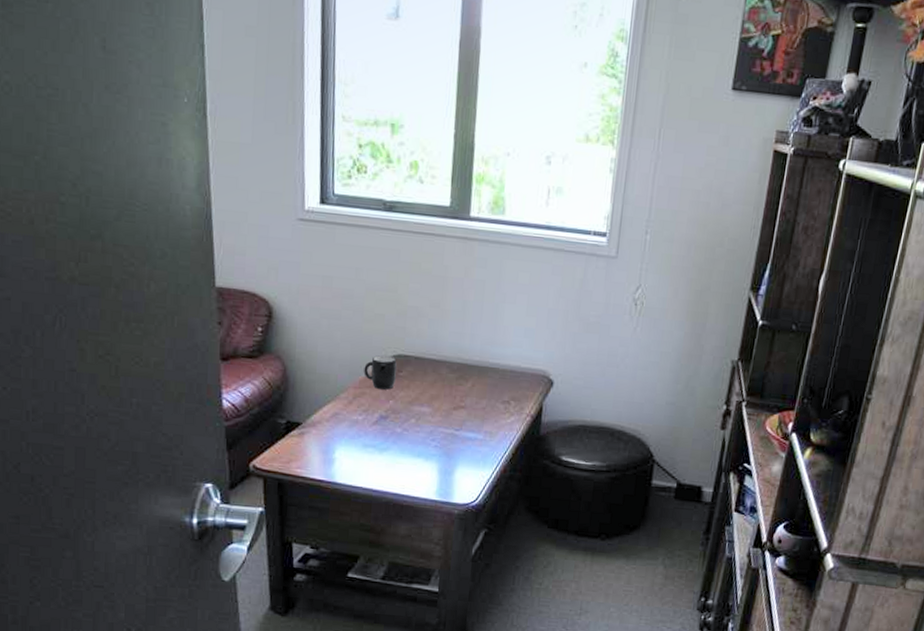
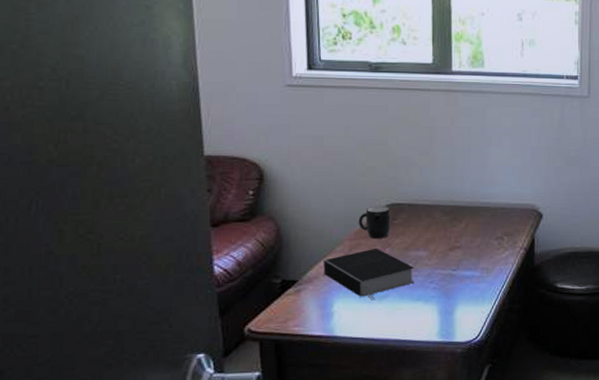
book: none [327,399,416,452] -> present [324,249,415,301]

